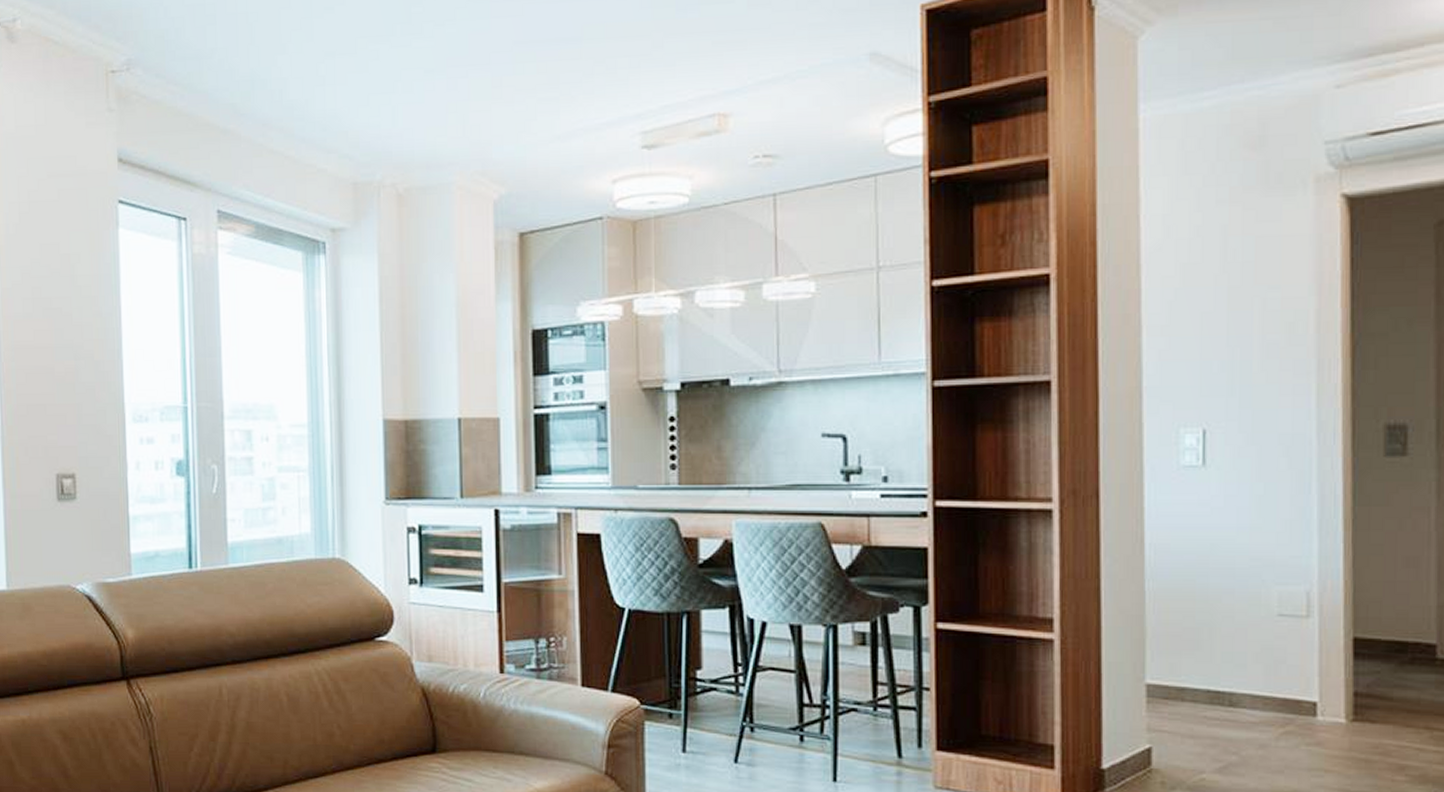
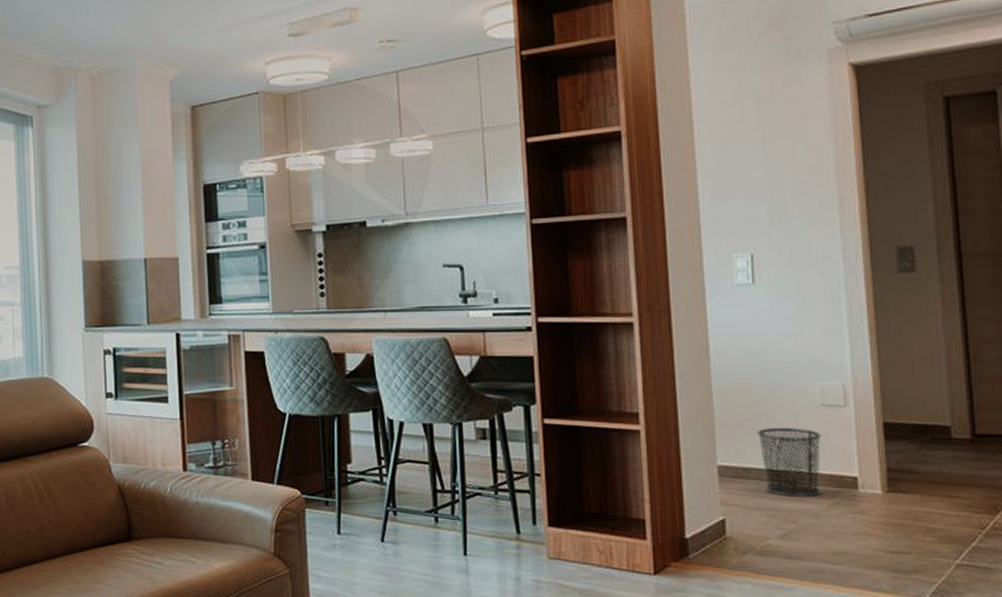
waste bin: none [1197,639,1275,725] -> present [757,427,821,498]

